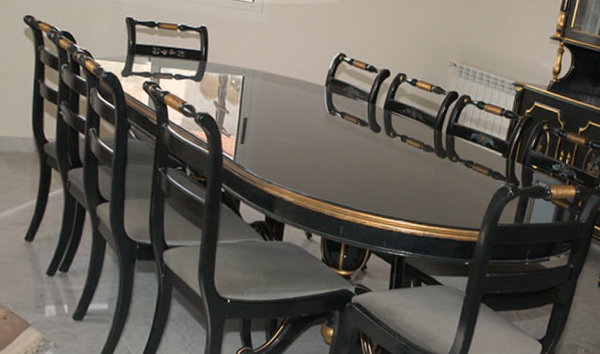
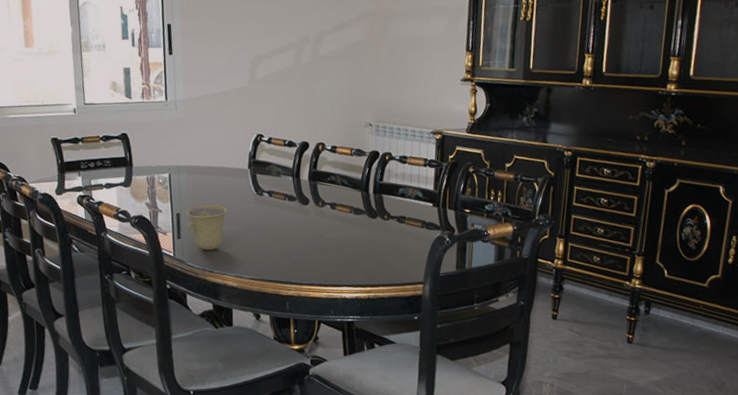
cup: none [252,113,298,161] -> present [185,204,228,250]

